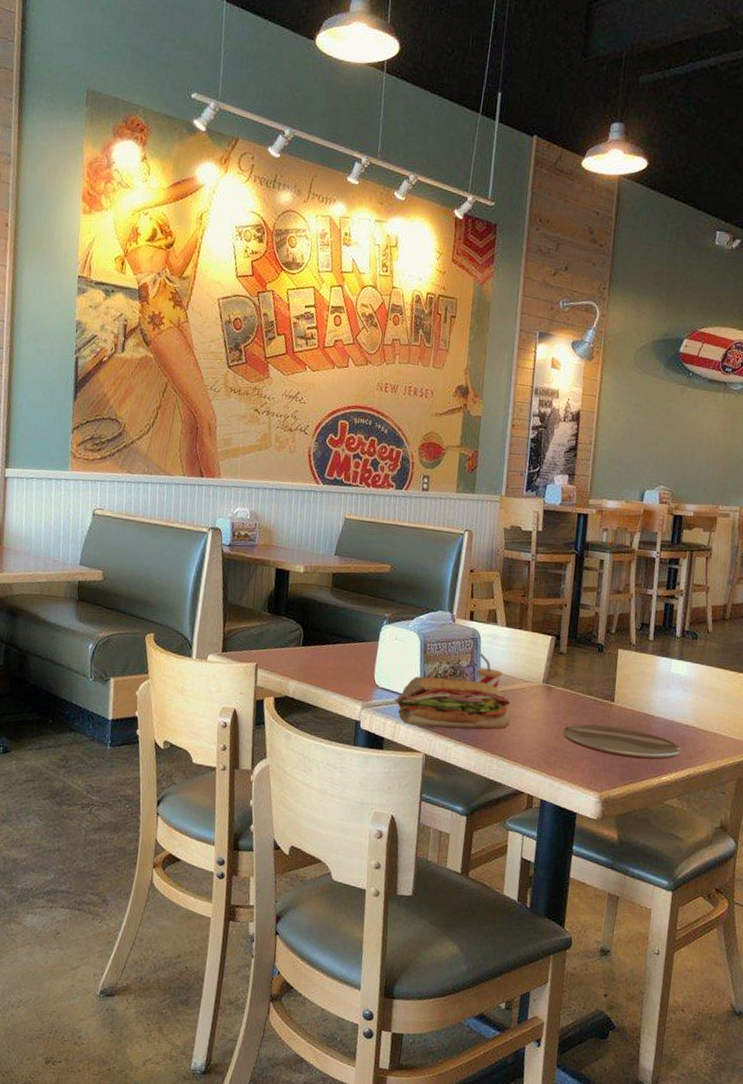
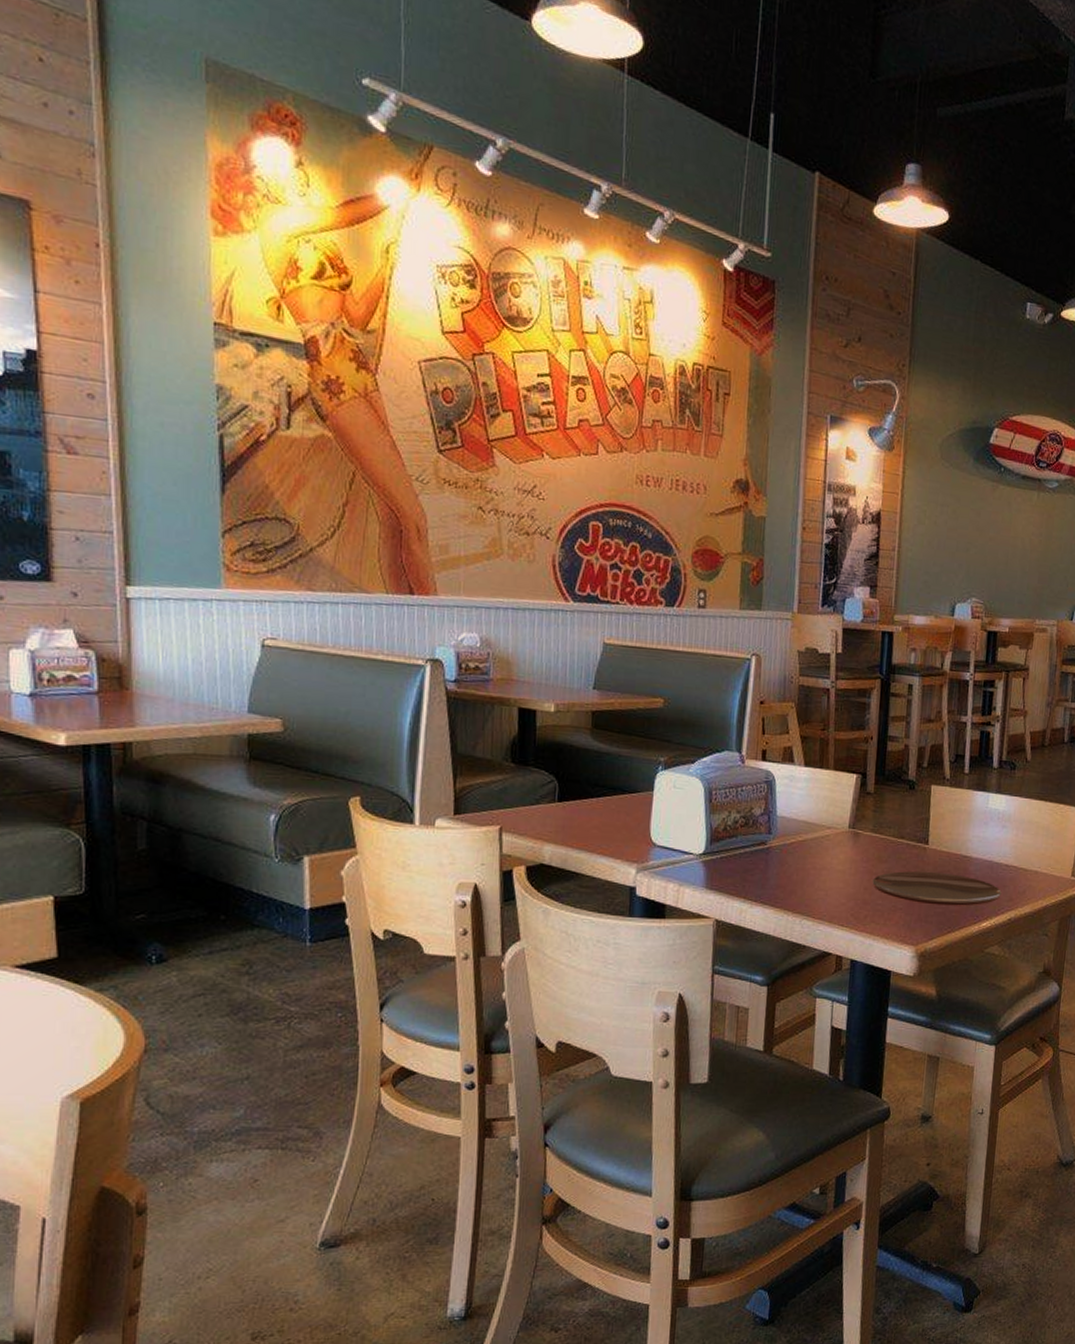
sandwich: present [394,676,511,730] -> none [675,829,813,889]
beverage cup: present [476,653,502,689] -> none [772,798,802,839]

